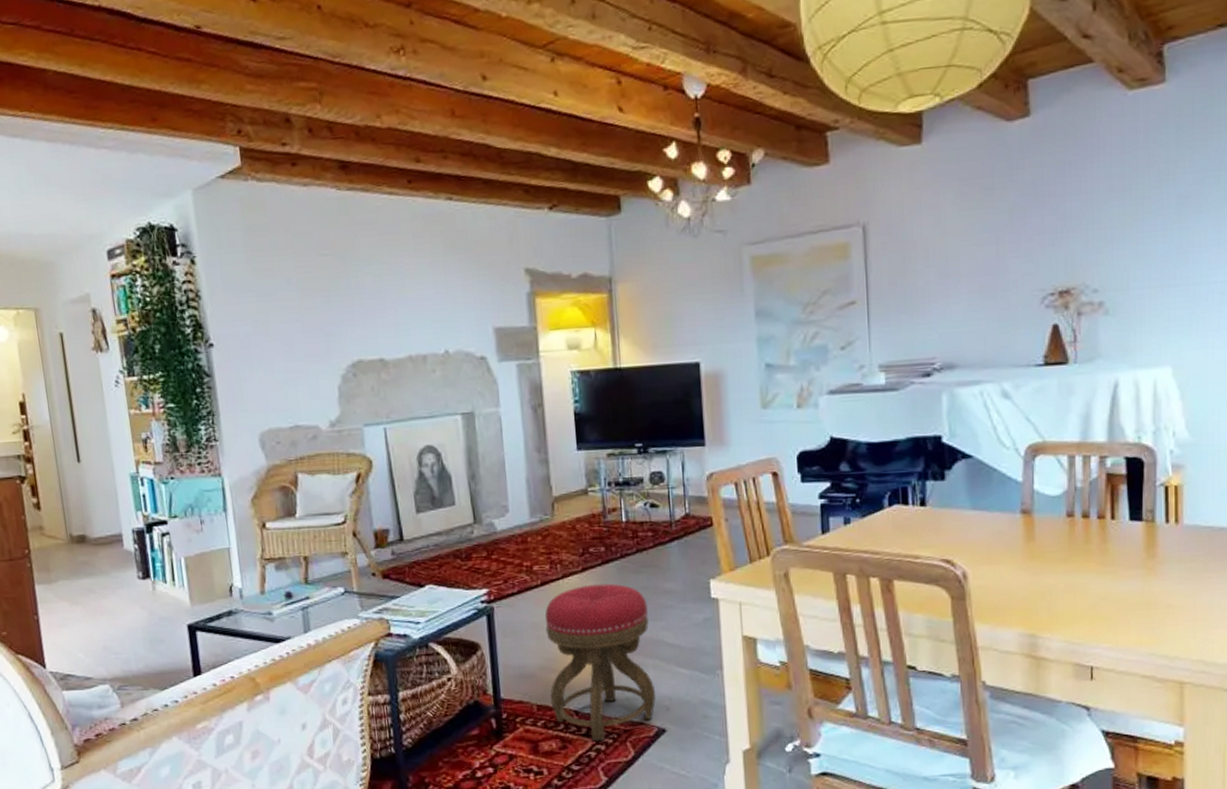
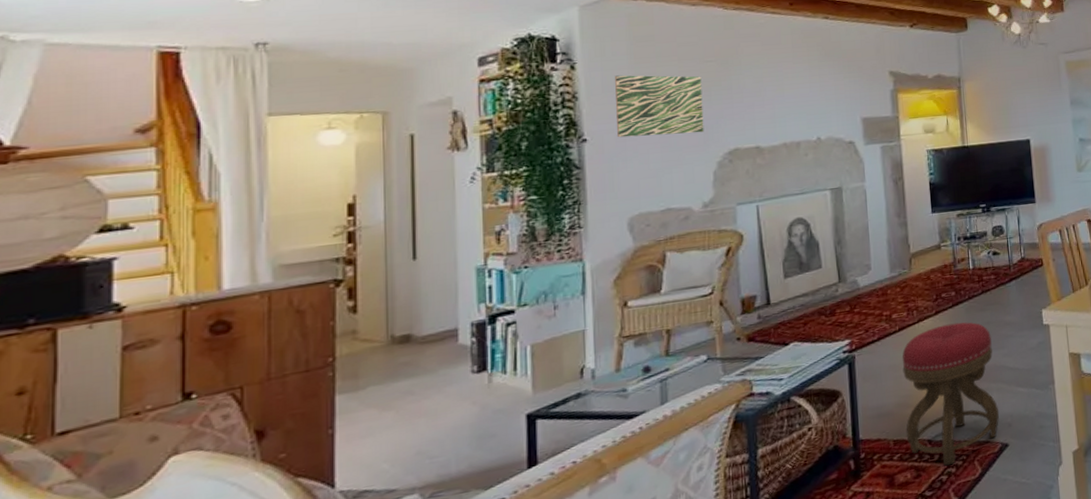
wall art: none [233,271,326,344] -> present [615,75,704,138]

